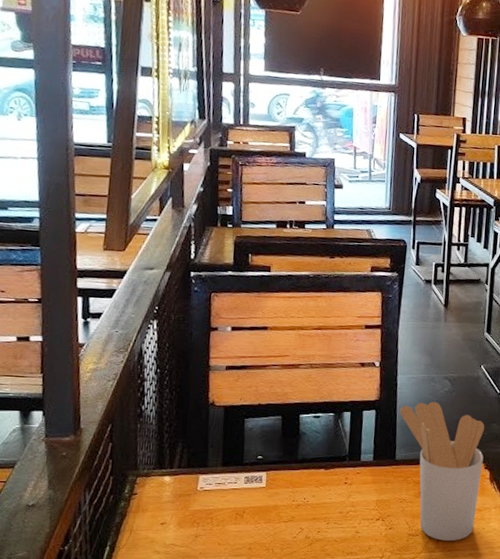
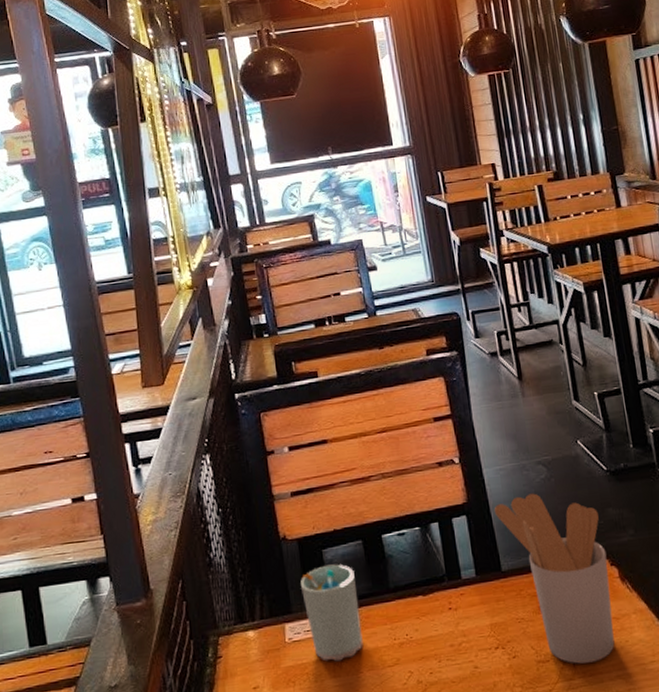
cup: none [219,432,270,512] -> present [300,564,363,662]

